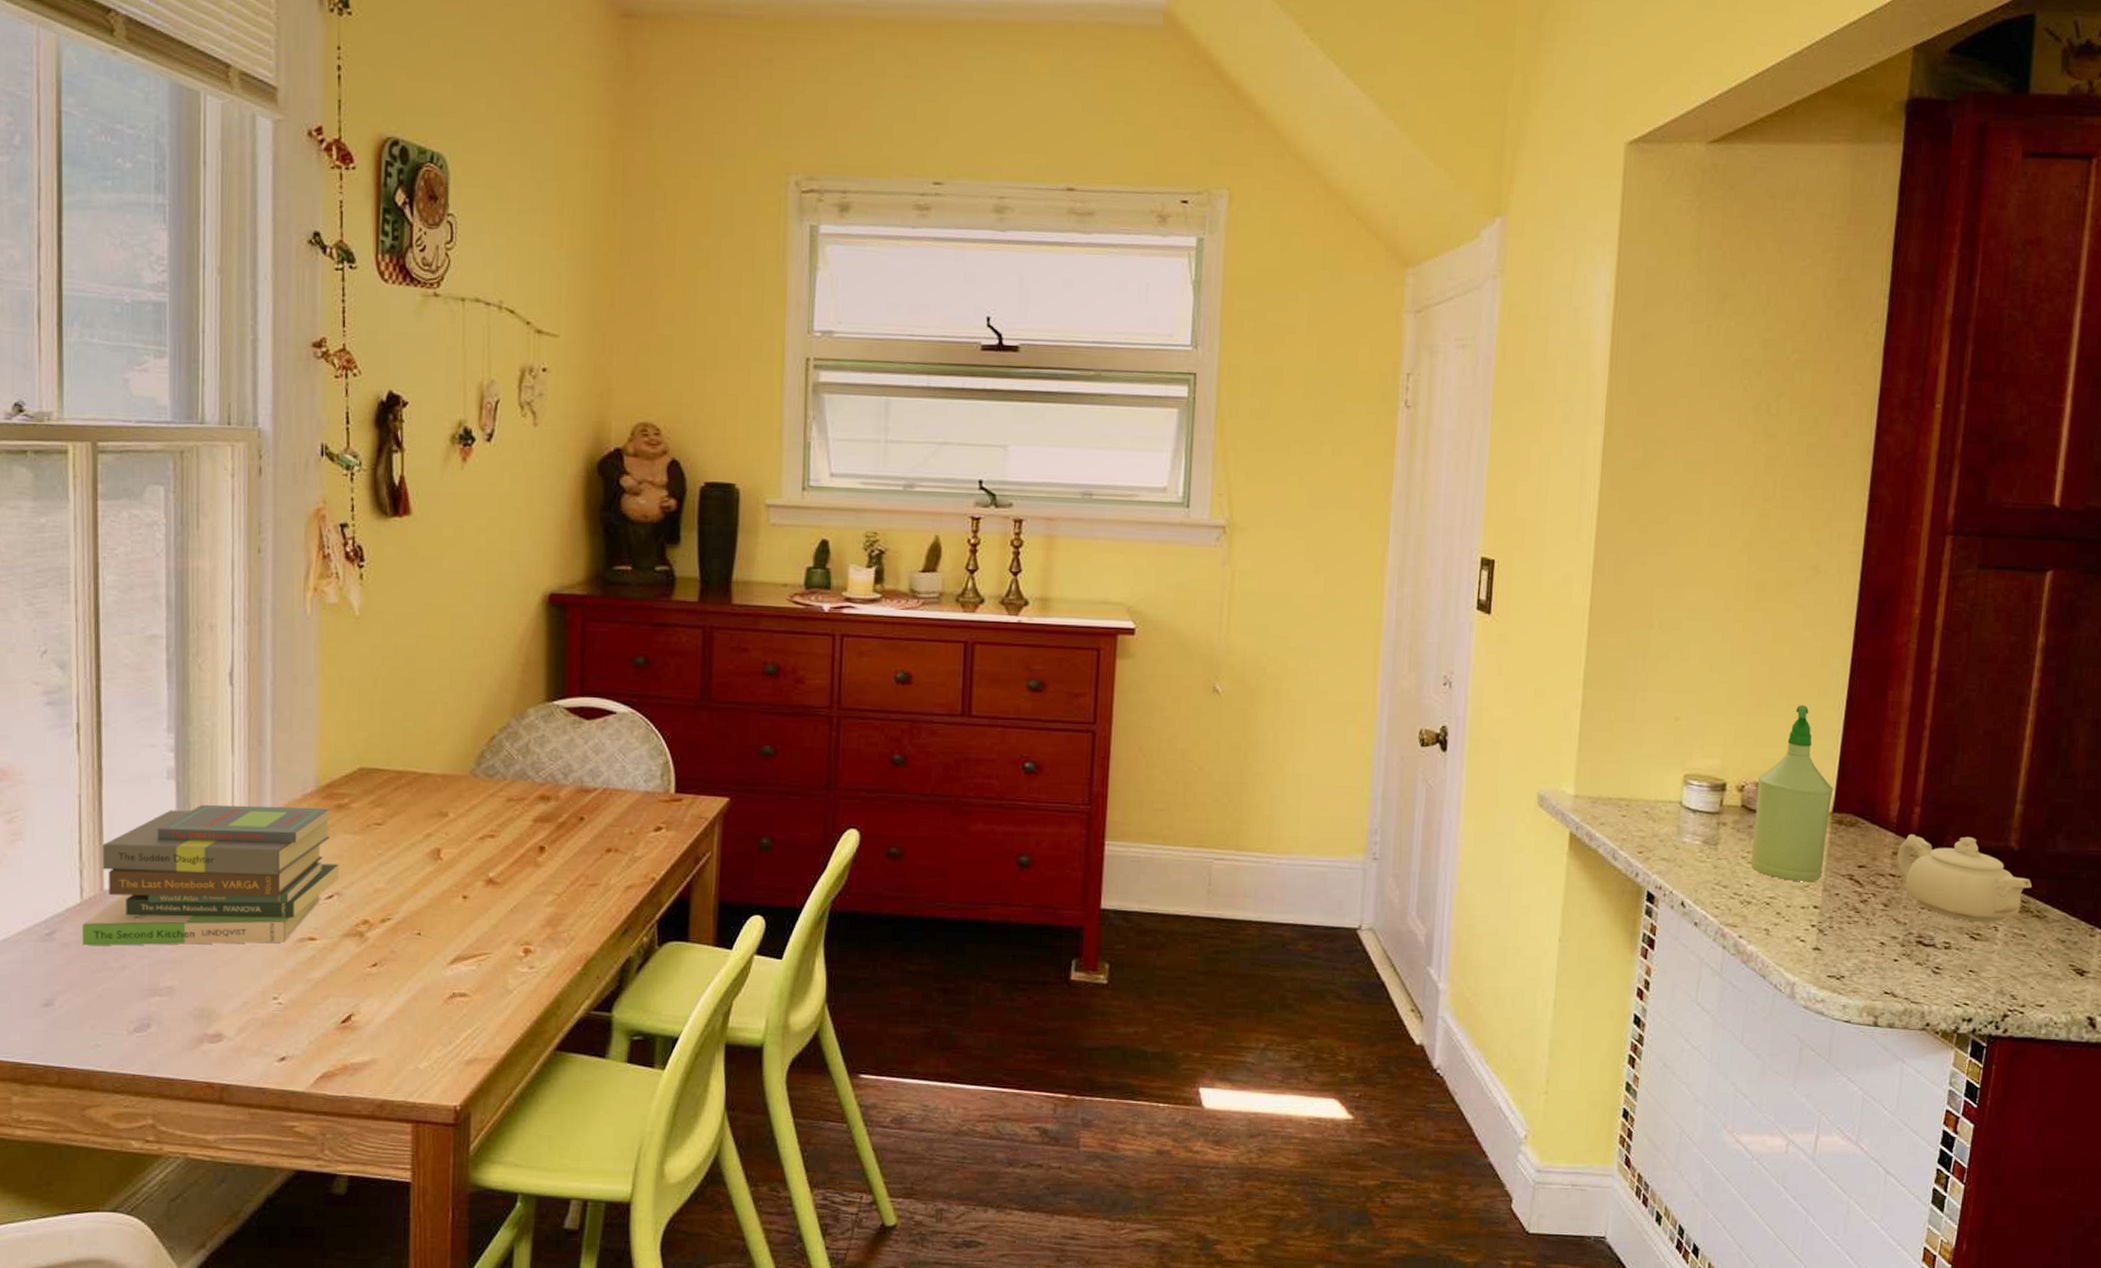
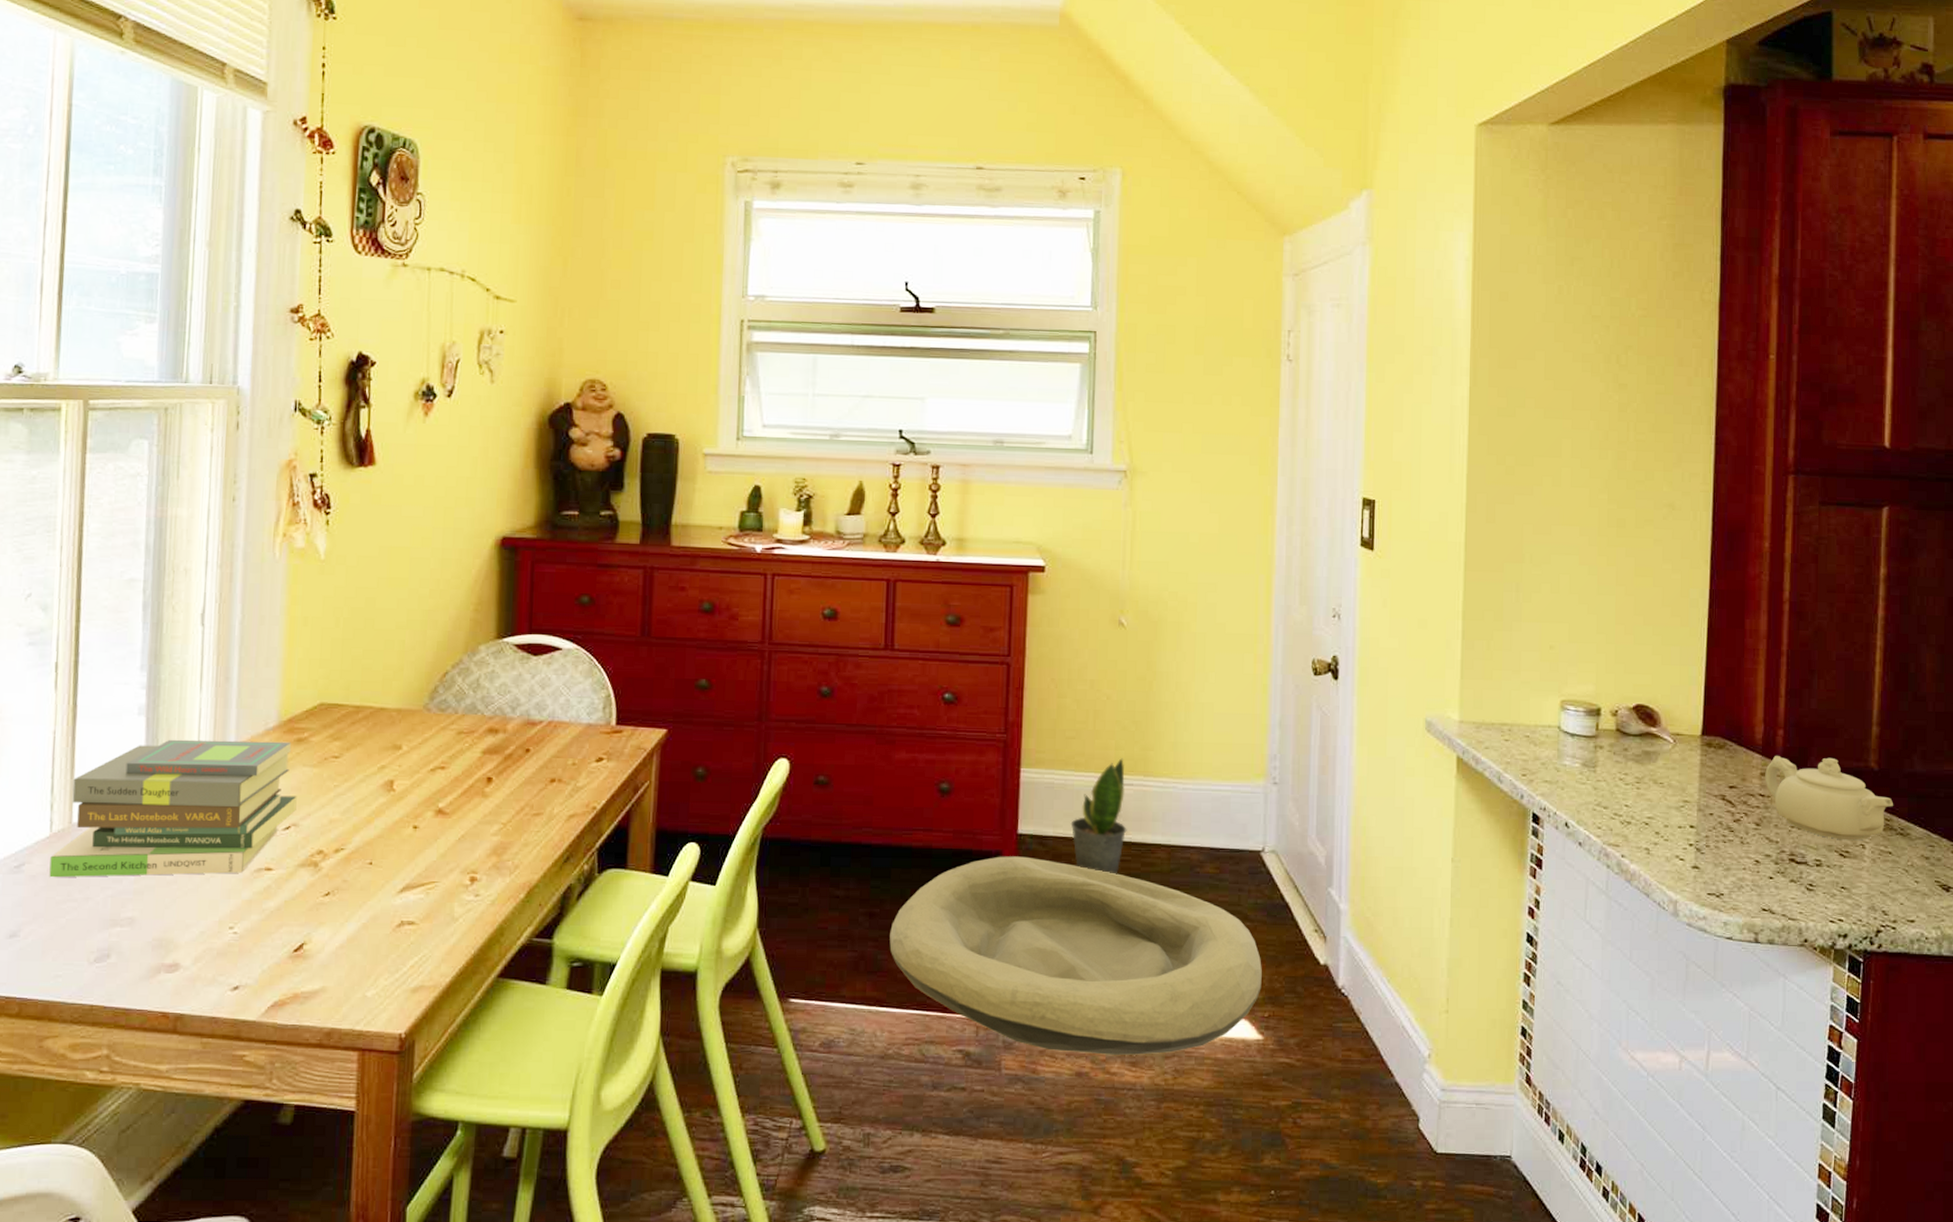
dog bed: none [964,931,1355,1134] -> present [889,856,1262,1055]
potted plant: none [1157,831,1217,951] -> present [1070,758,1127,875]
spray bottle: present [1751,705,1834,883] -> none [1628,634,1701,803]

